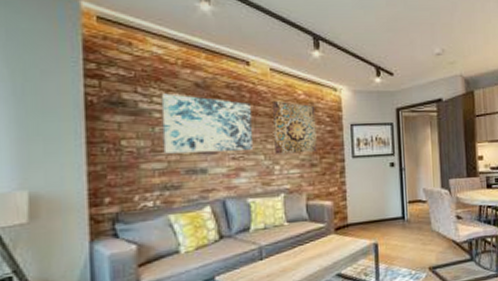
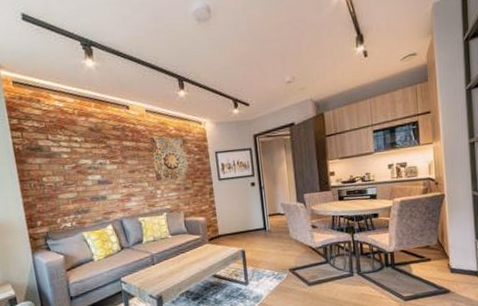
wall art: present [161,93,254,154] -> none [66,138,138,186]

